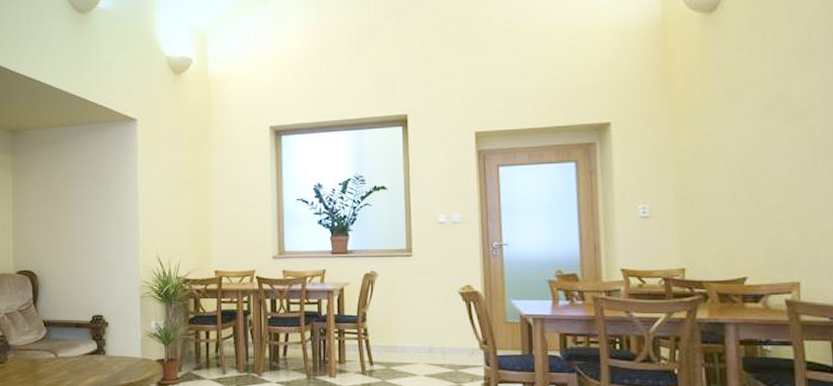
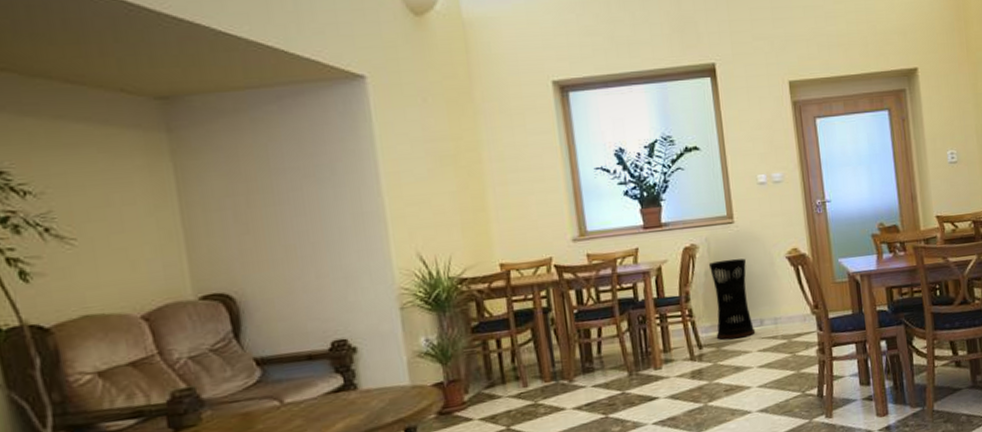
umbrella stand: none [385,288,424,361] -> present [708,258,756,340]

